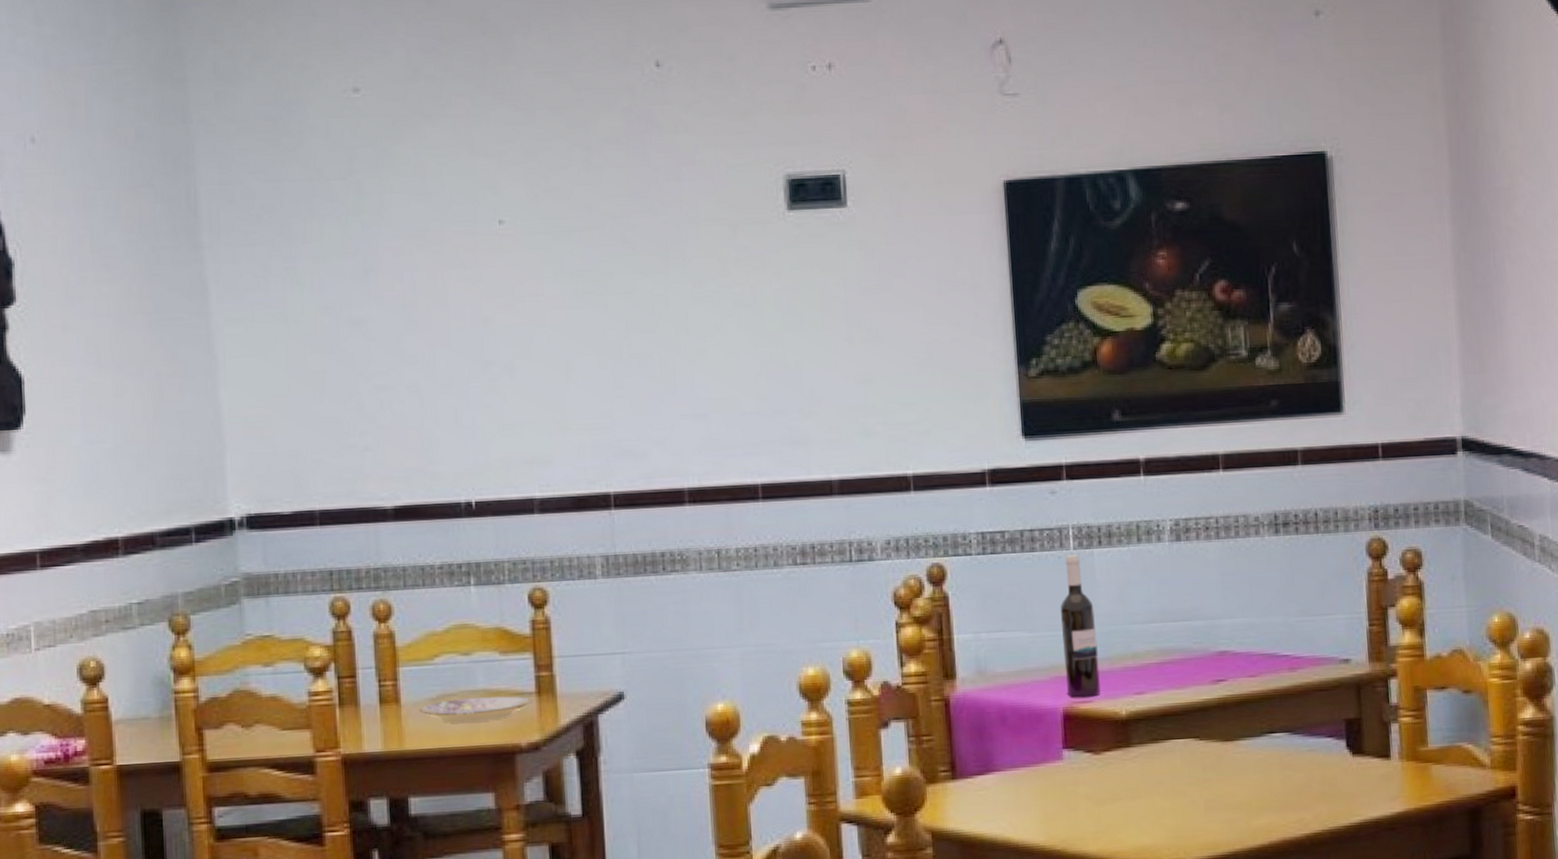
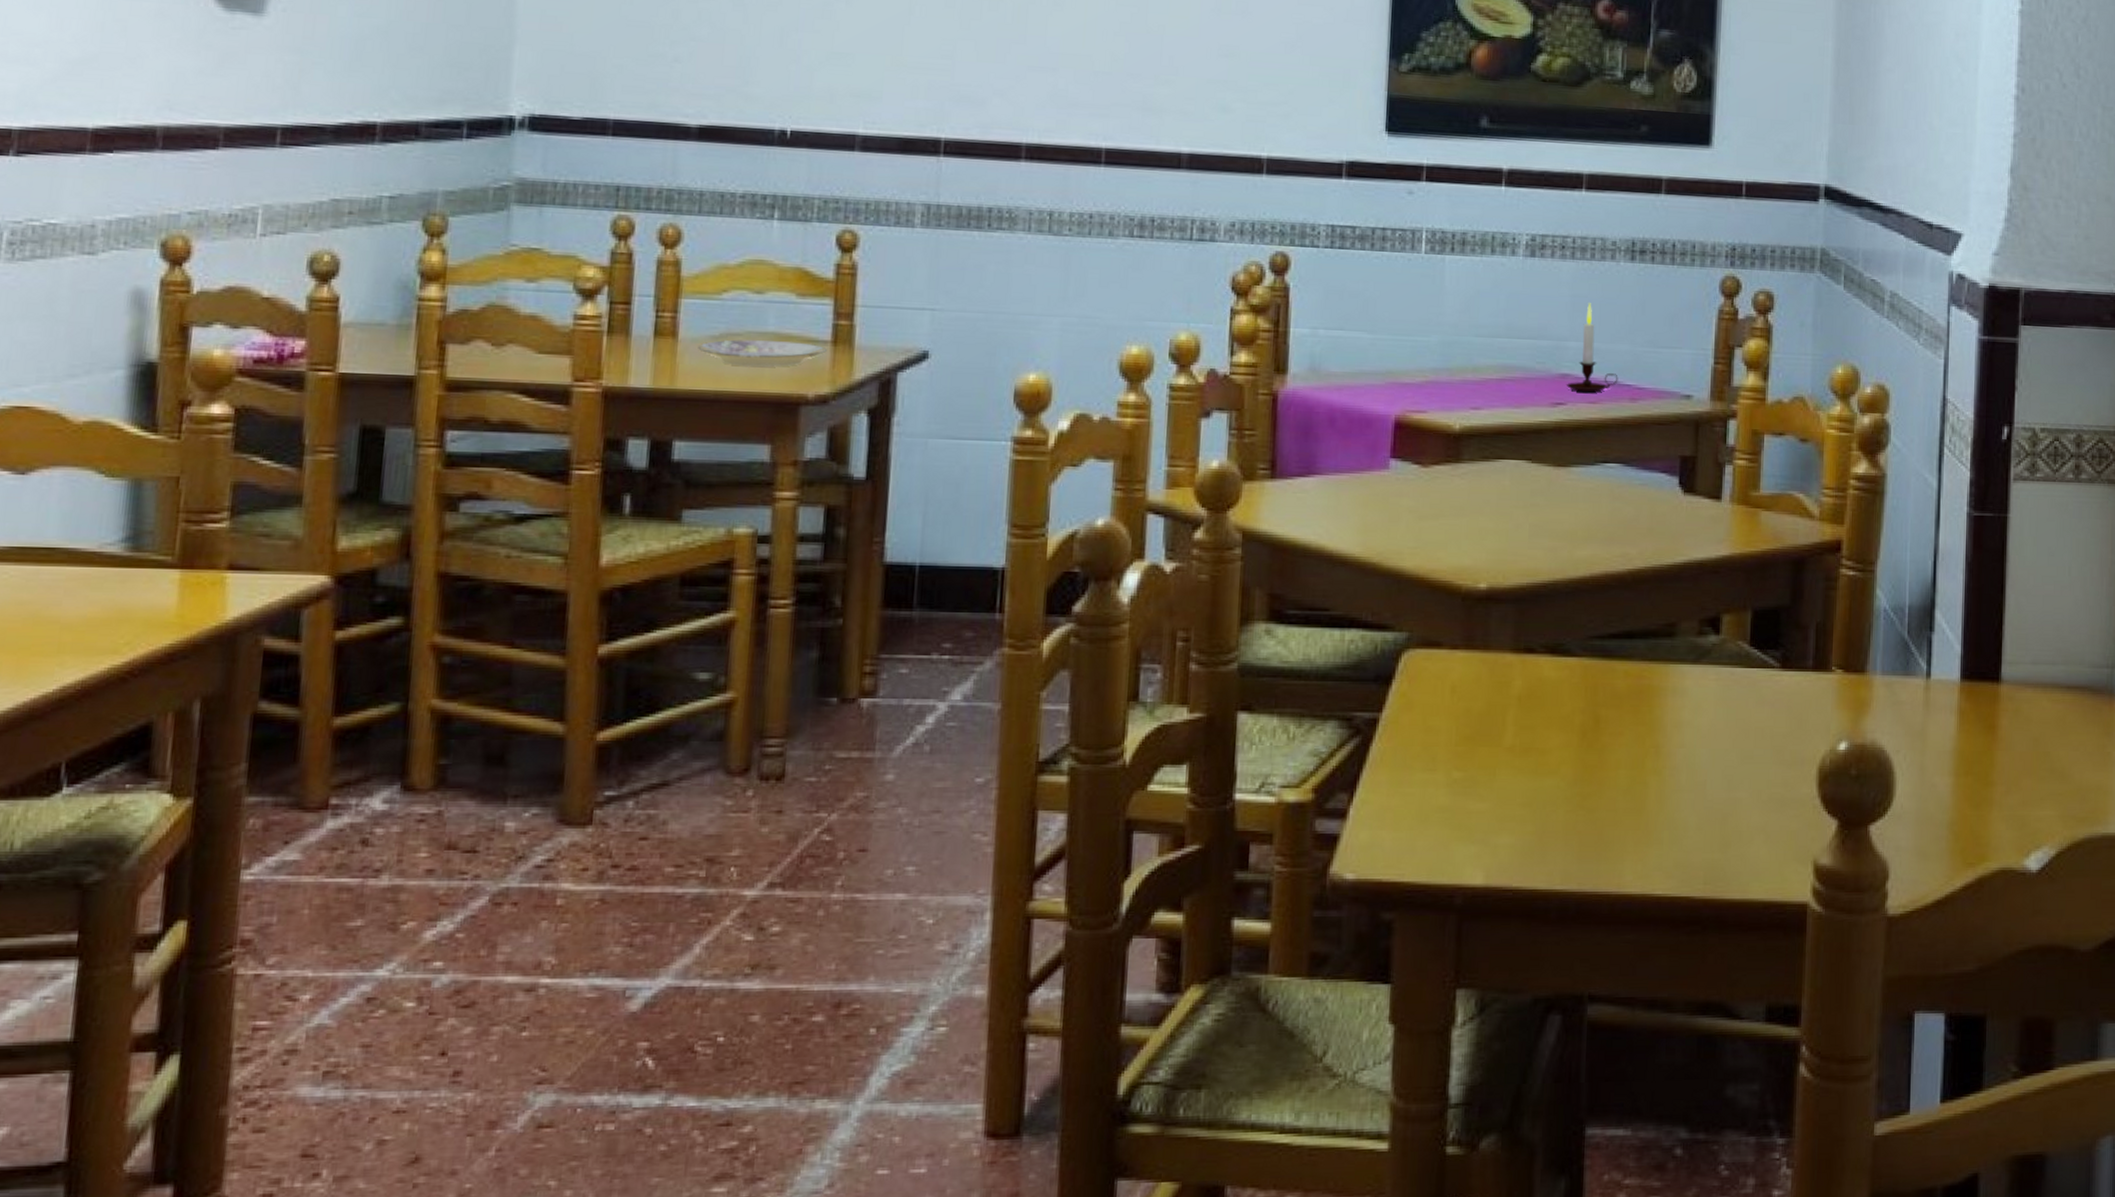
wine bottle: present [1060,555,1101,699] -> none [1401,259,1439,408]
candle: none [1224,580,1276,667] -> present [1566,303,1618,393]

